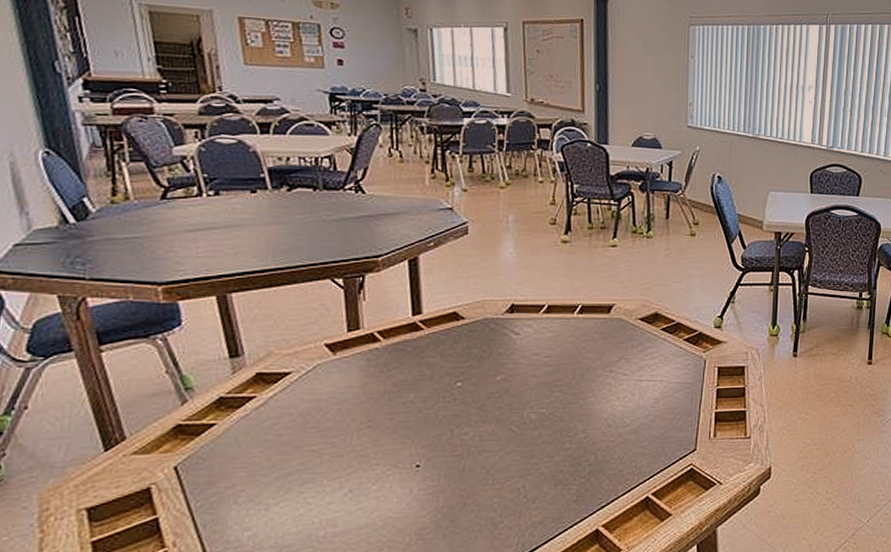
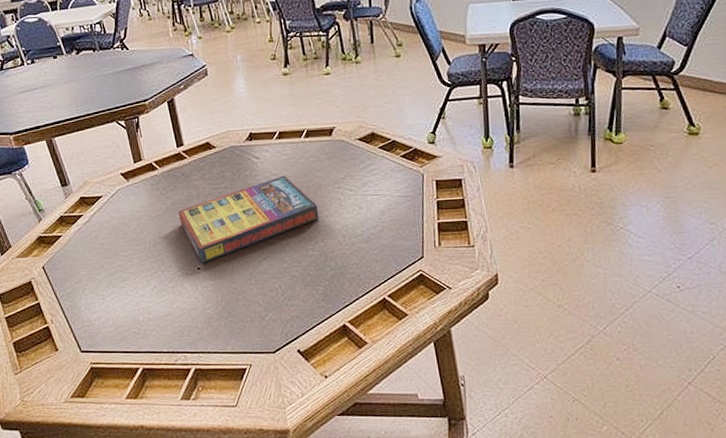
game compilation box: none [400,355,583,459] -> present [178,175,319,263]

